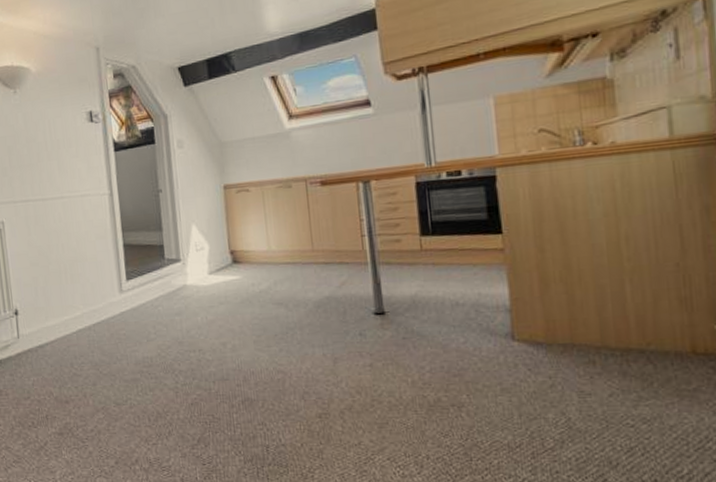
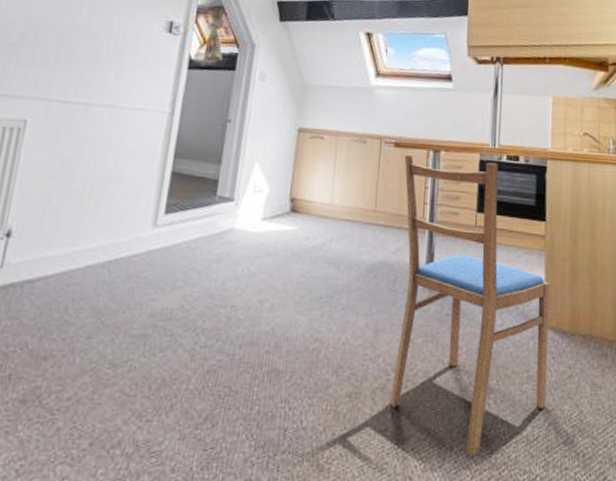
dining chair: none [333,182,526,463] -> present [389,154,549,456]

